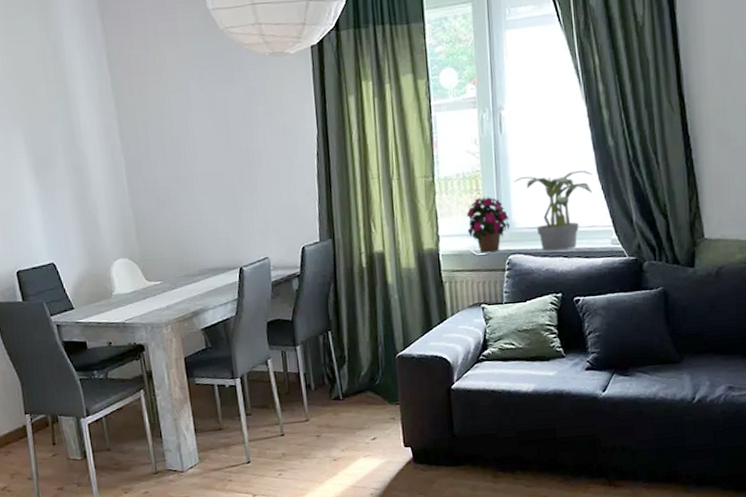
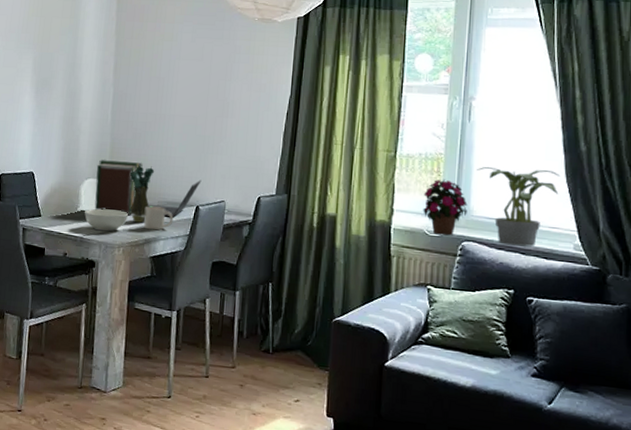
bowl: none [120,286,170,313] -> present [84,208,129,232]
books: none [123,232,174,292] -> present [94,159,143,216]
vase: none [161,234,190,297] -> present [129,164,155,223]
mug: none [185,275,219,302] -> present [144,206,174,231]
laptop: none [188,239,240,285] -> present [148,179,202,218]

